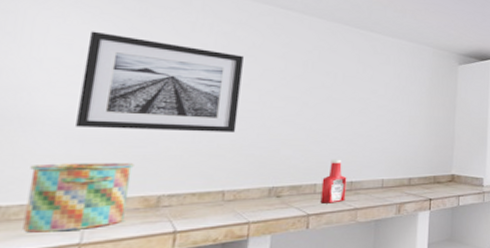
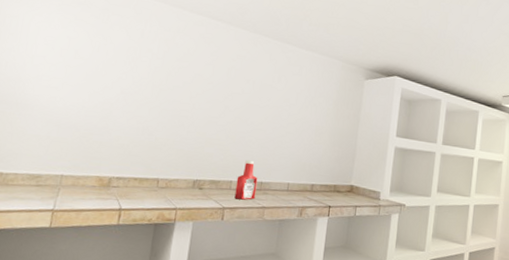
bucket: present [22,163,134,233] -> none [16,142,94,199]
wall art: present [76,31,244,132] -> none [54,34,180,129]

